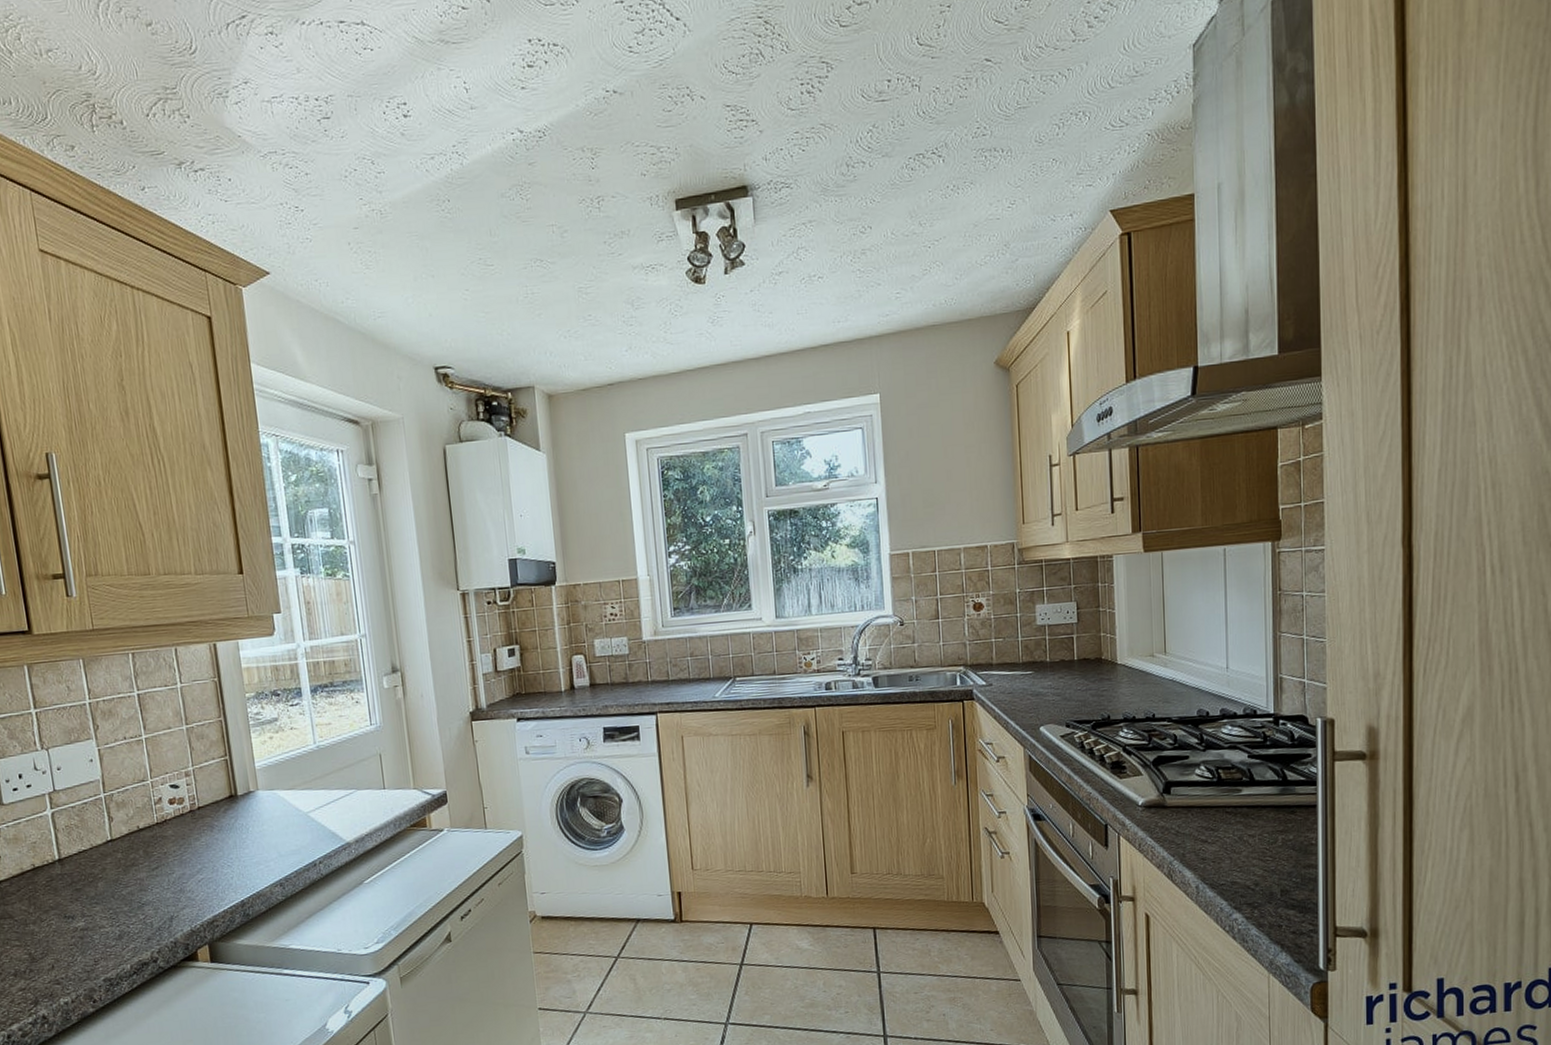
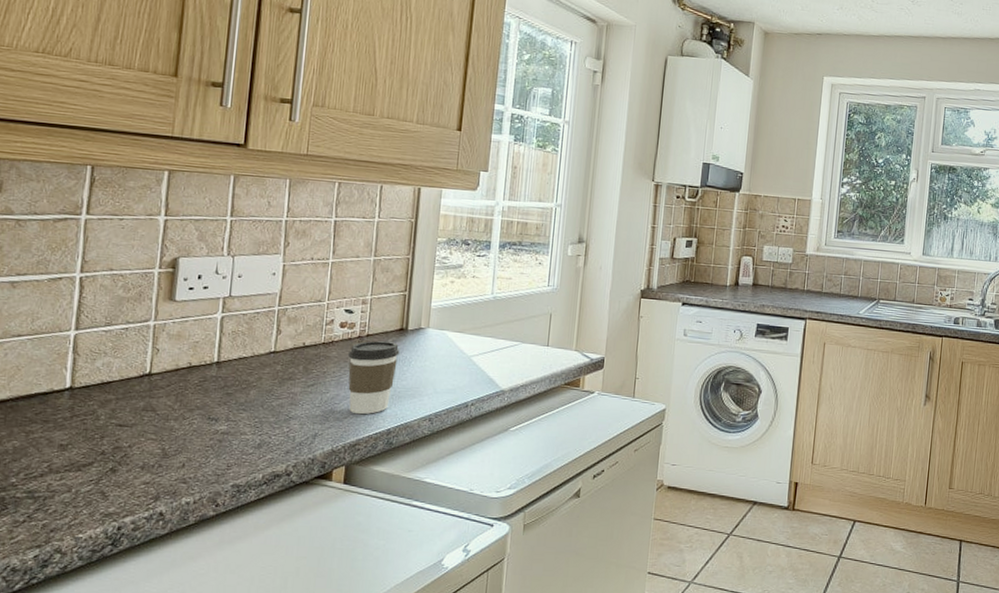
coffee cup: none [184,810,237,891] -> present [348,340,400,415]

